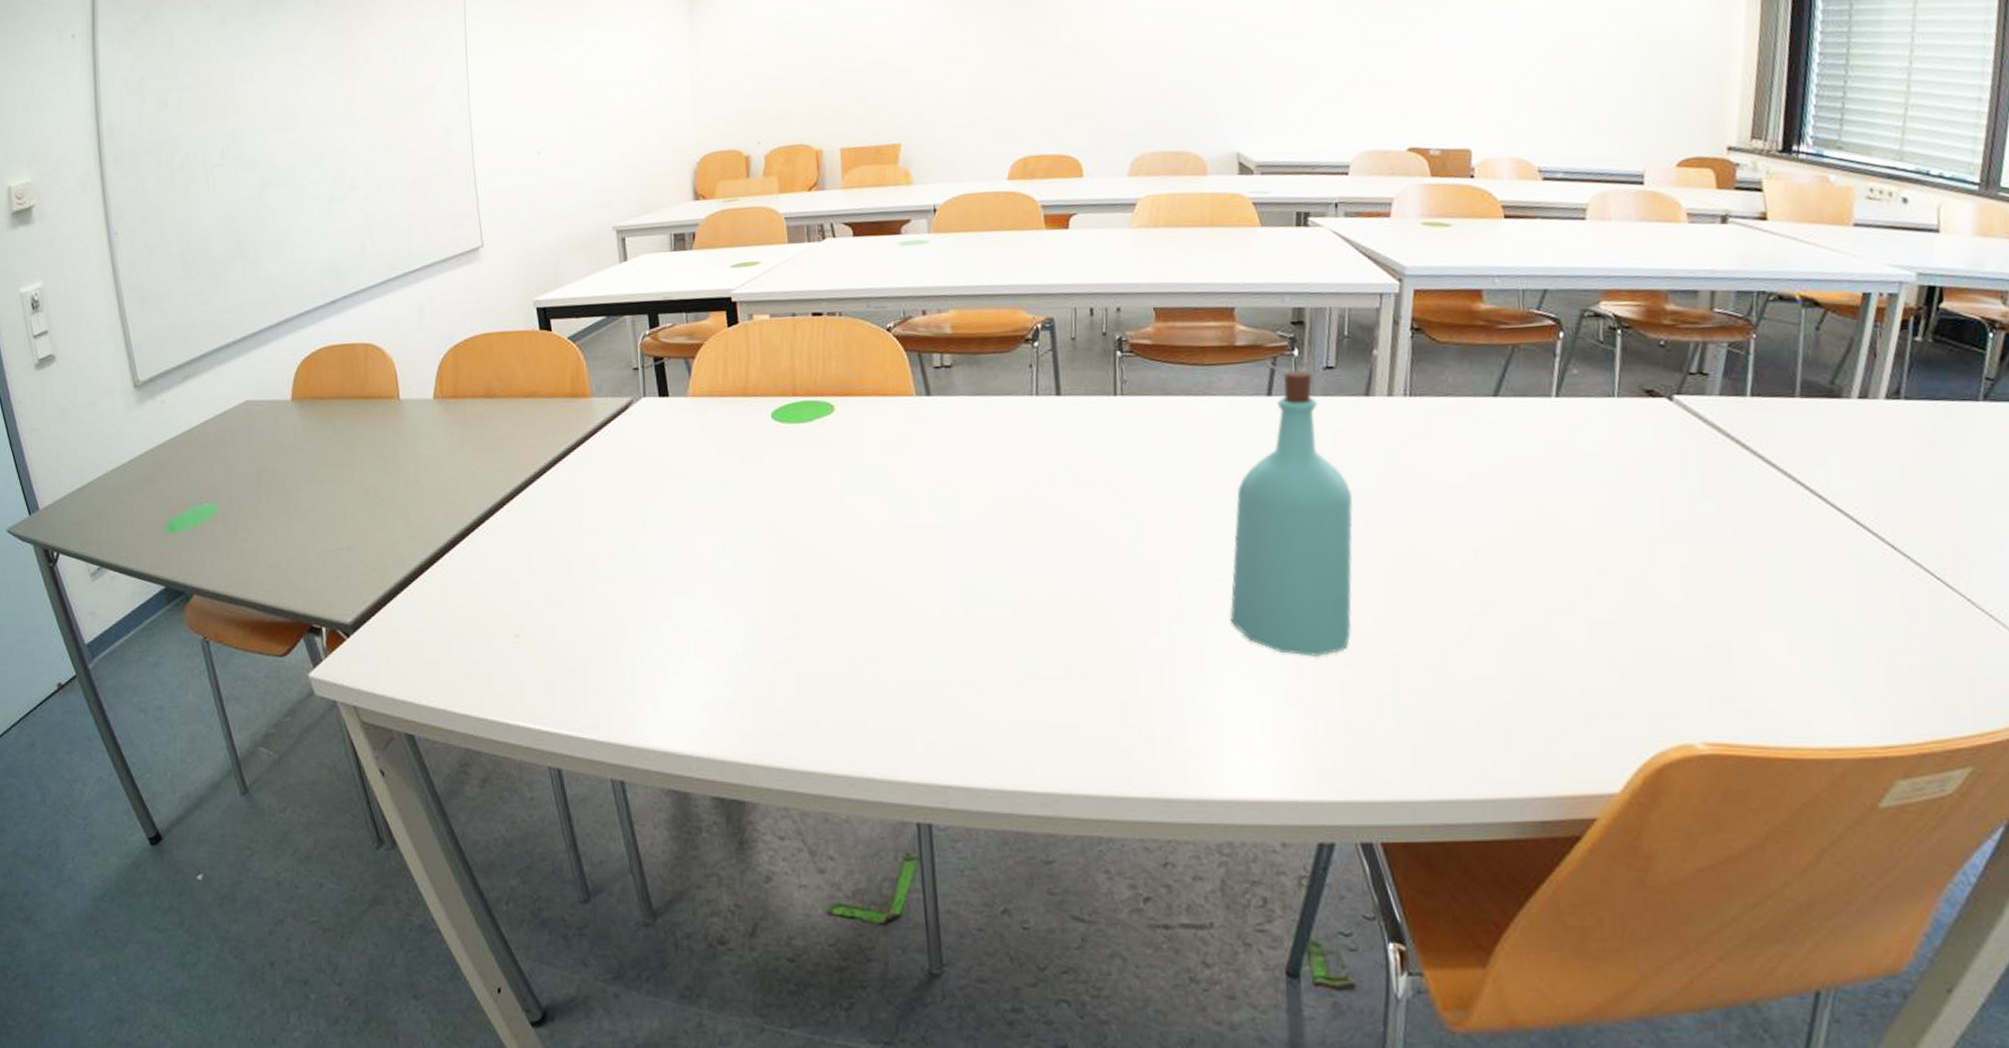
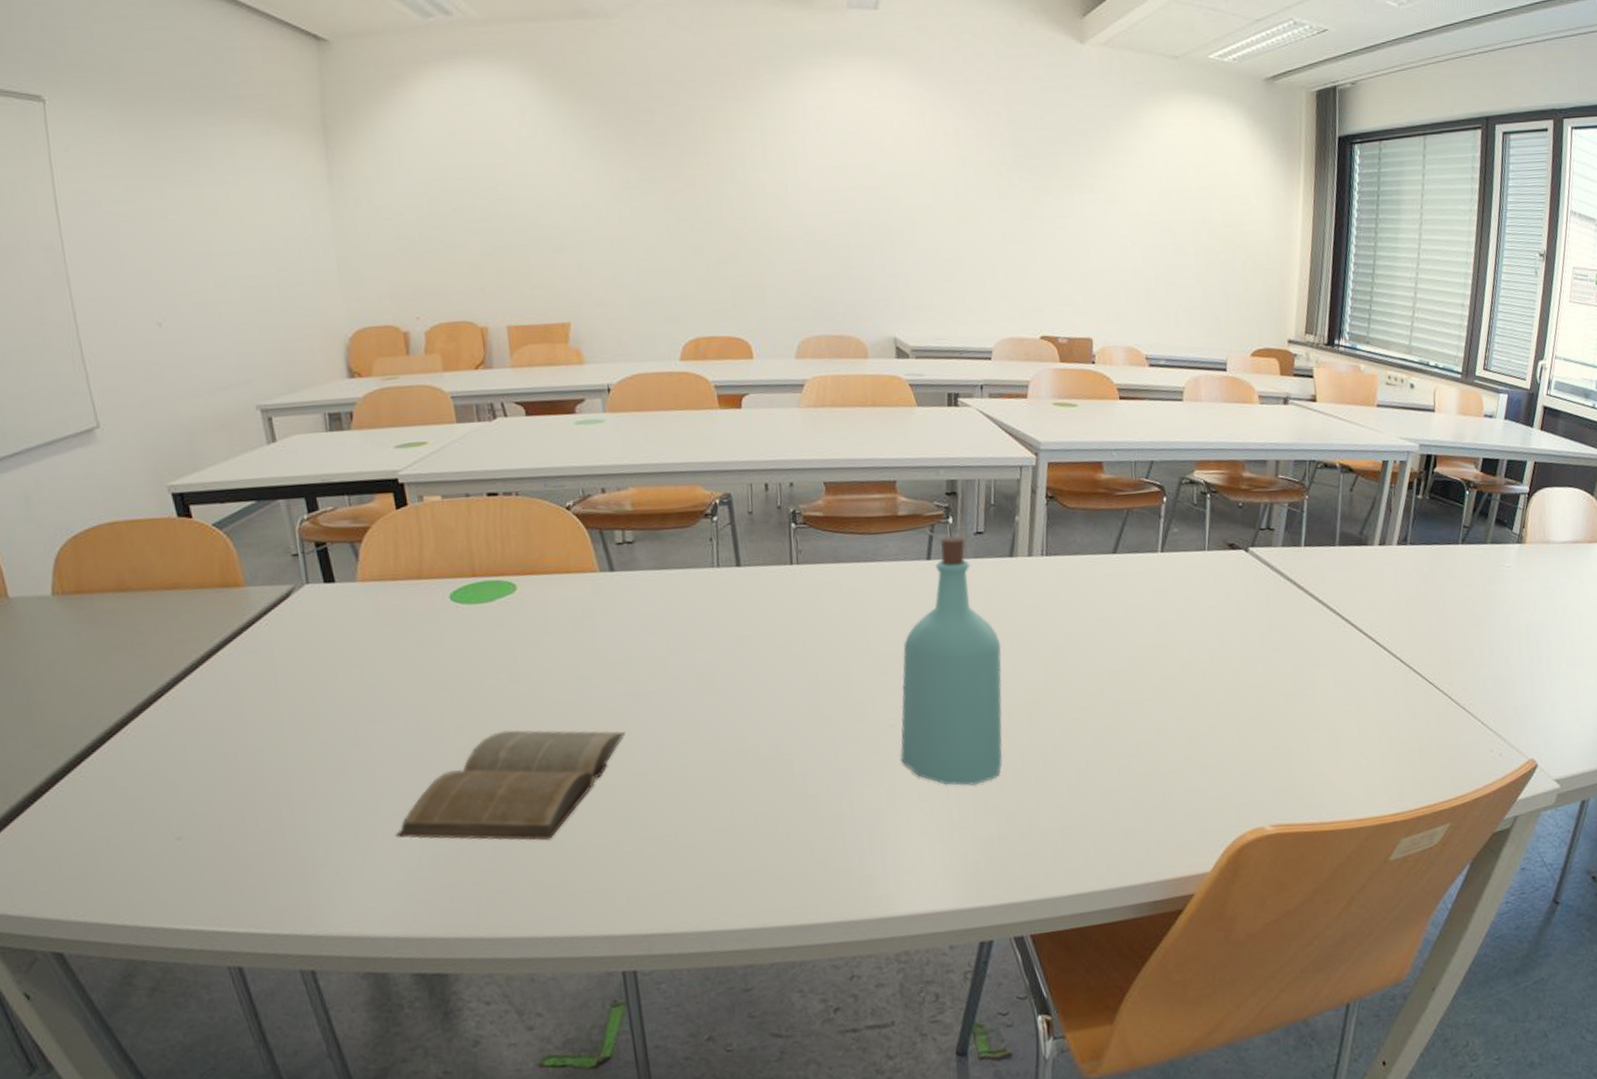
book: none [705,554,933,673] -> present [395,730,625,841]

